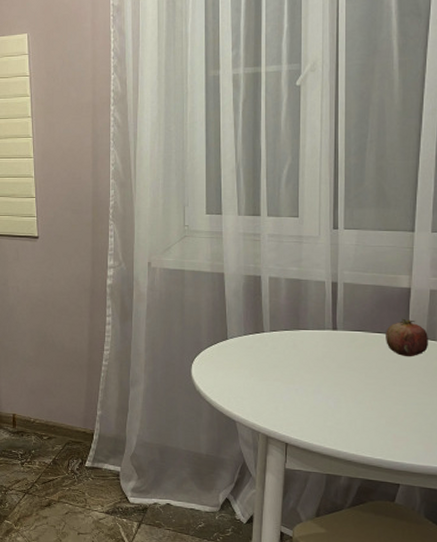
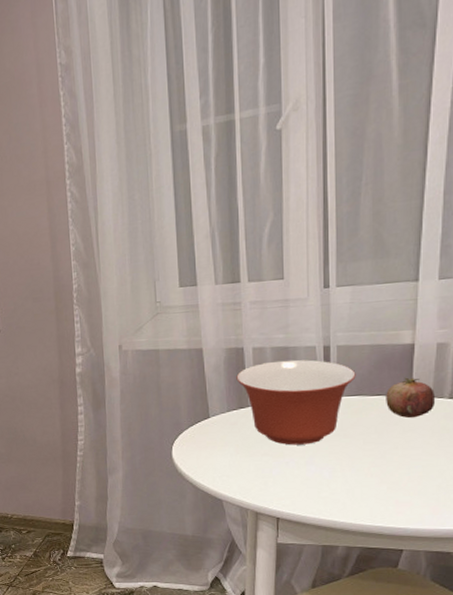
mixing bowl: none [253,291,360,374] -> present [236,359,356,446]

